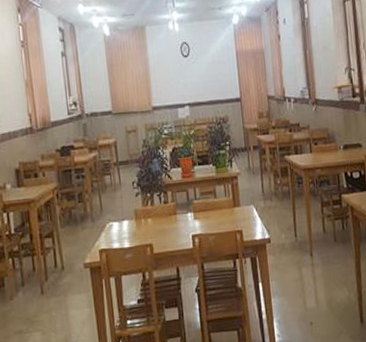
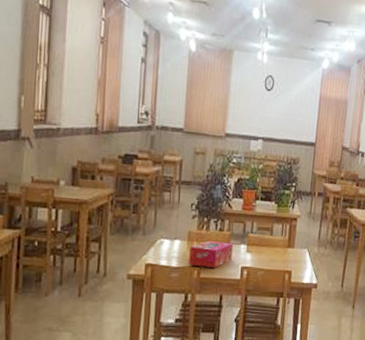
tissue box: none [139,213,181,243] -> present [189,241,233,268]

